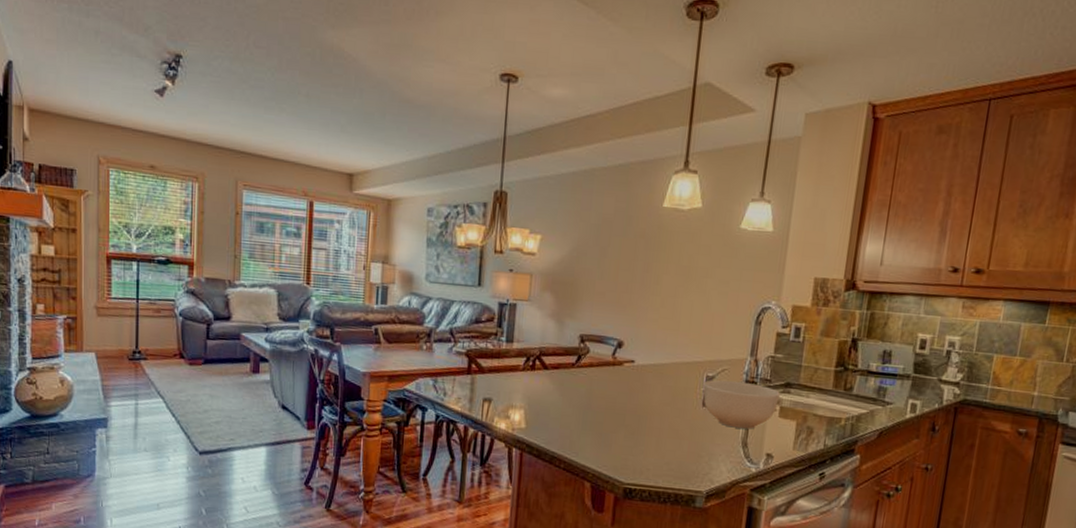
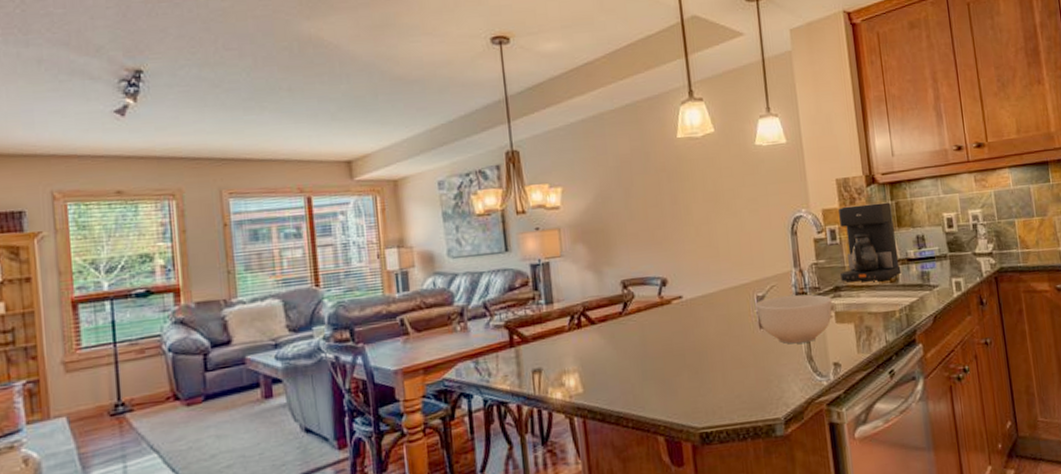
coffee maker: none [794,306,866,388] -> present [838,202,902,282]

